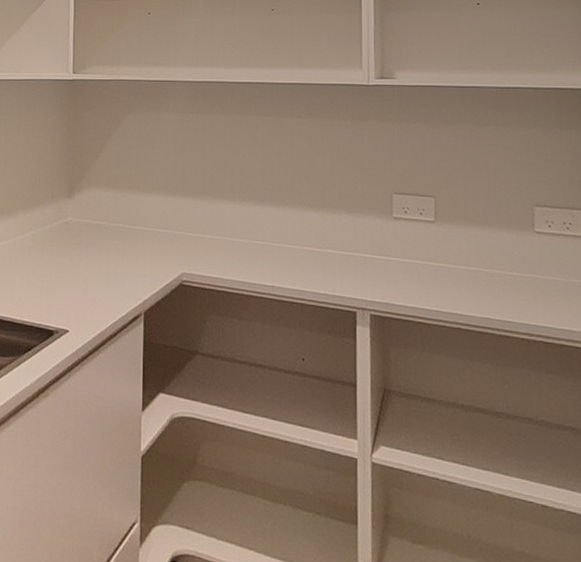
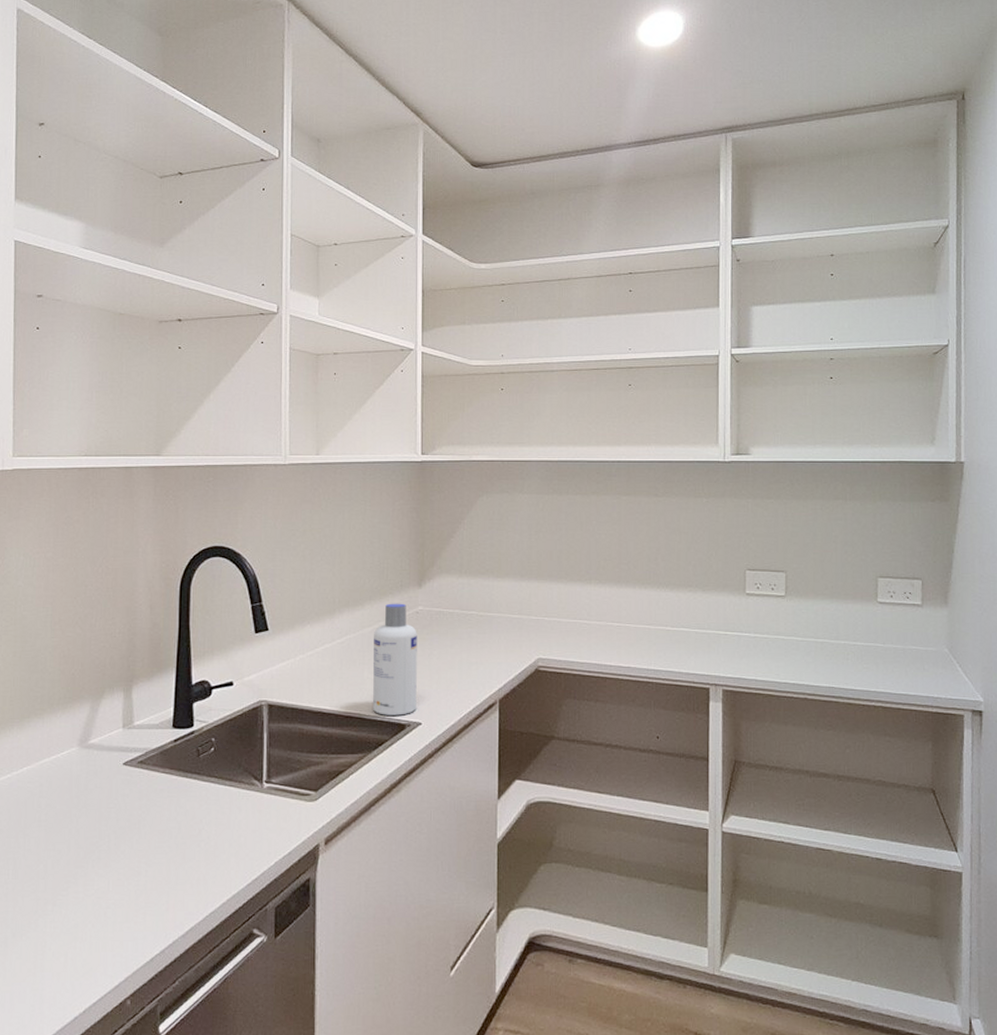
screw cap bottle: none [23,213,66,322] -> present [373,603,417,716]

